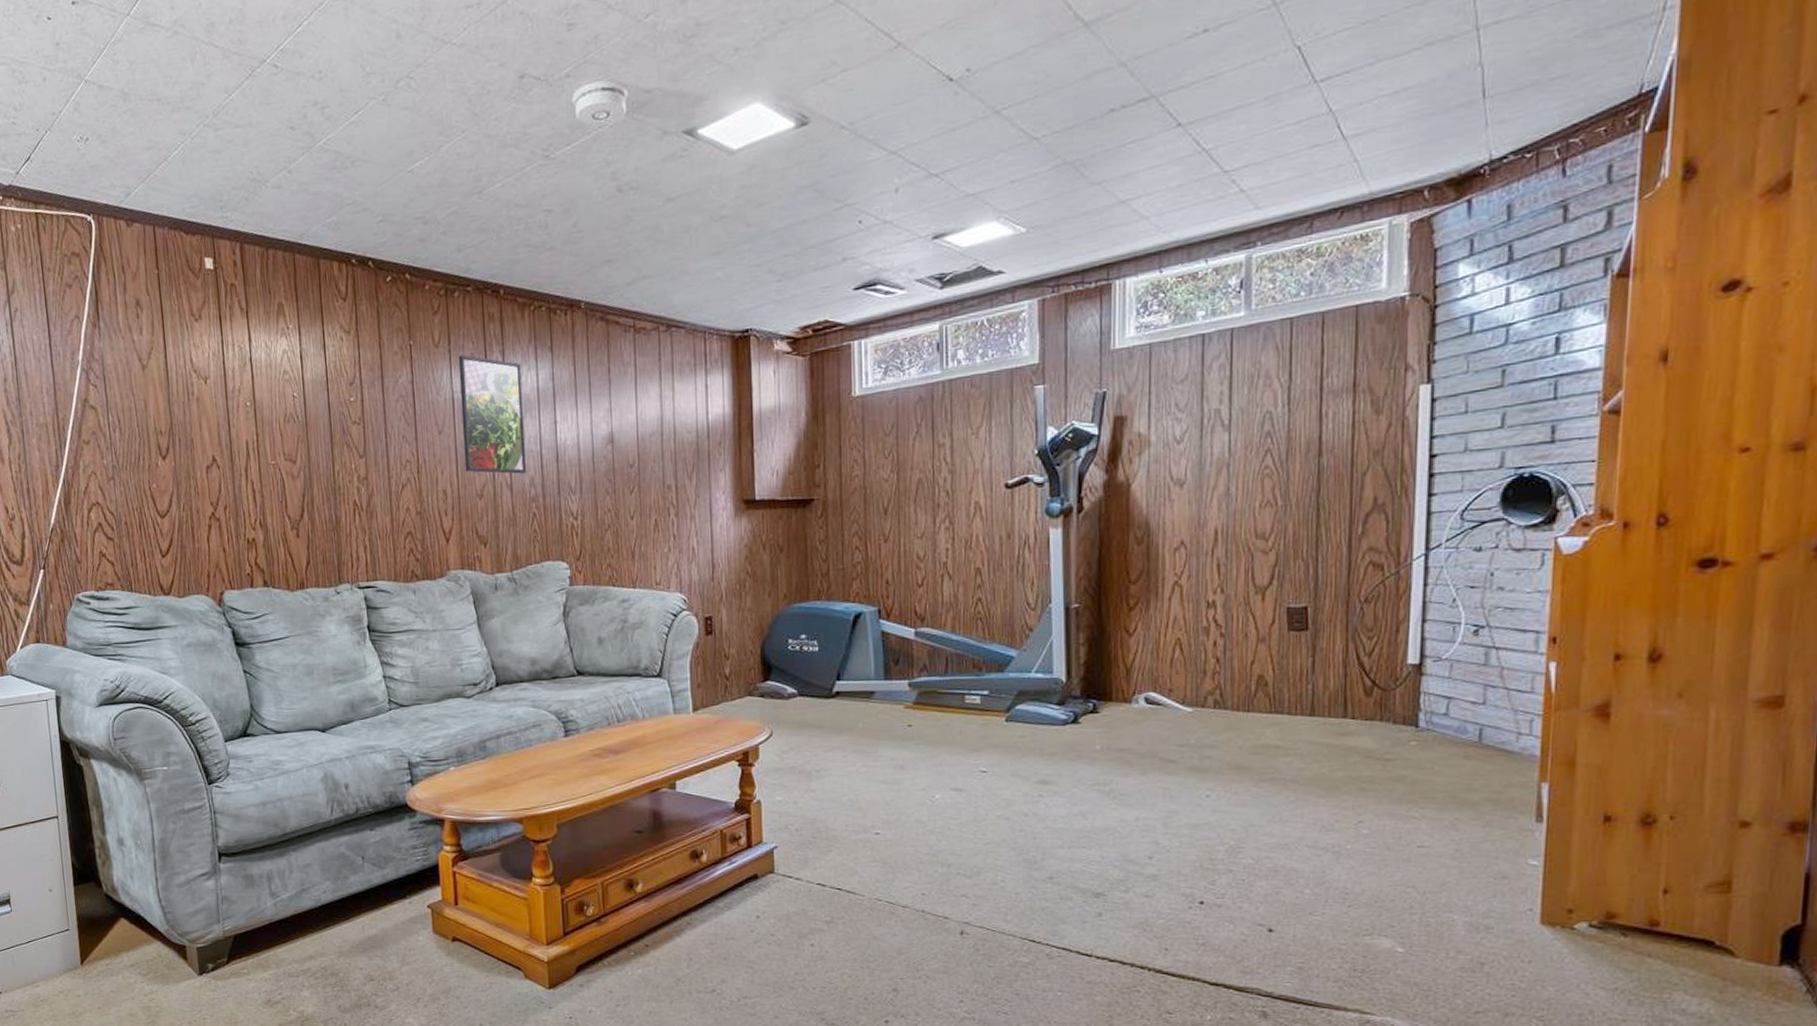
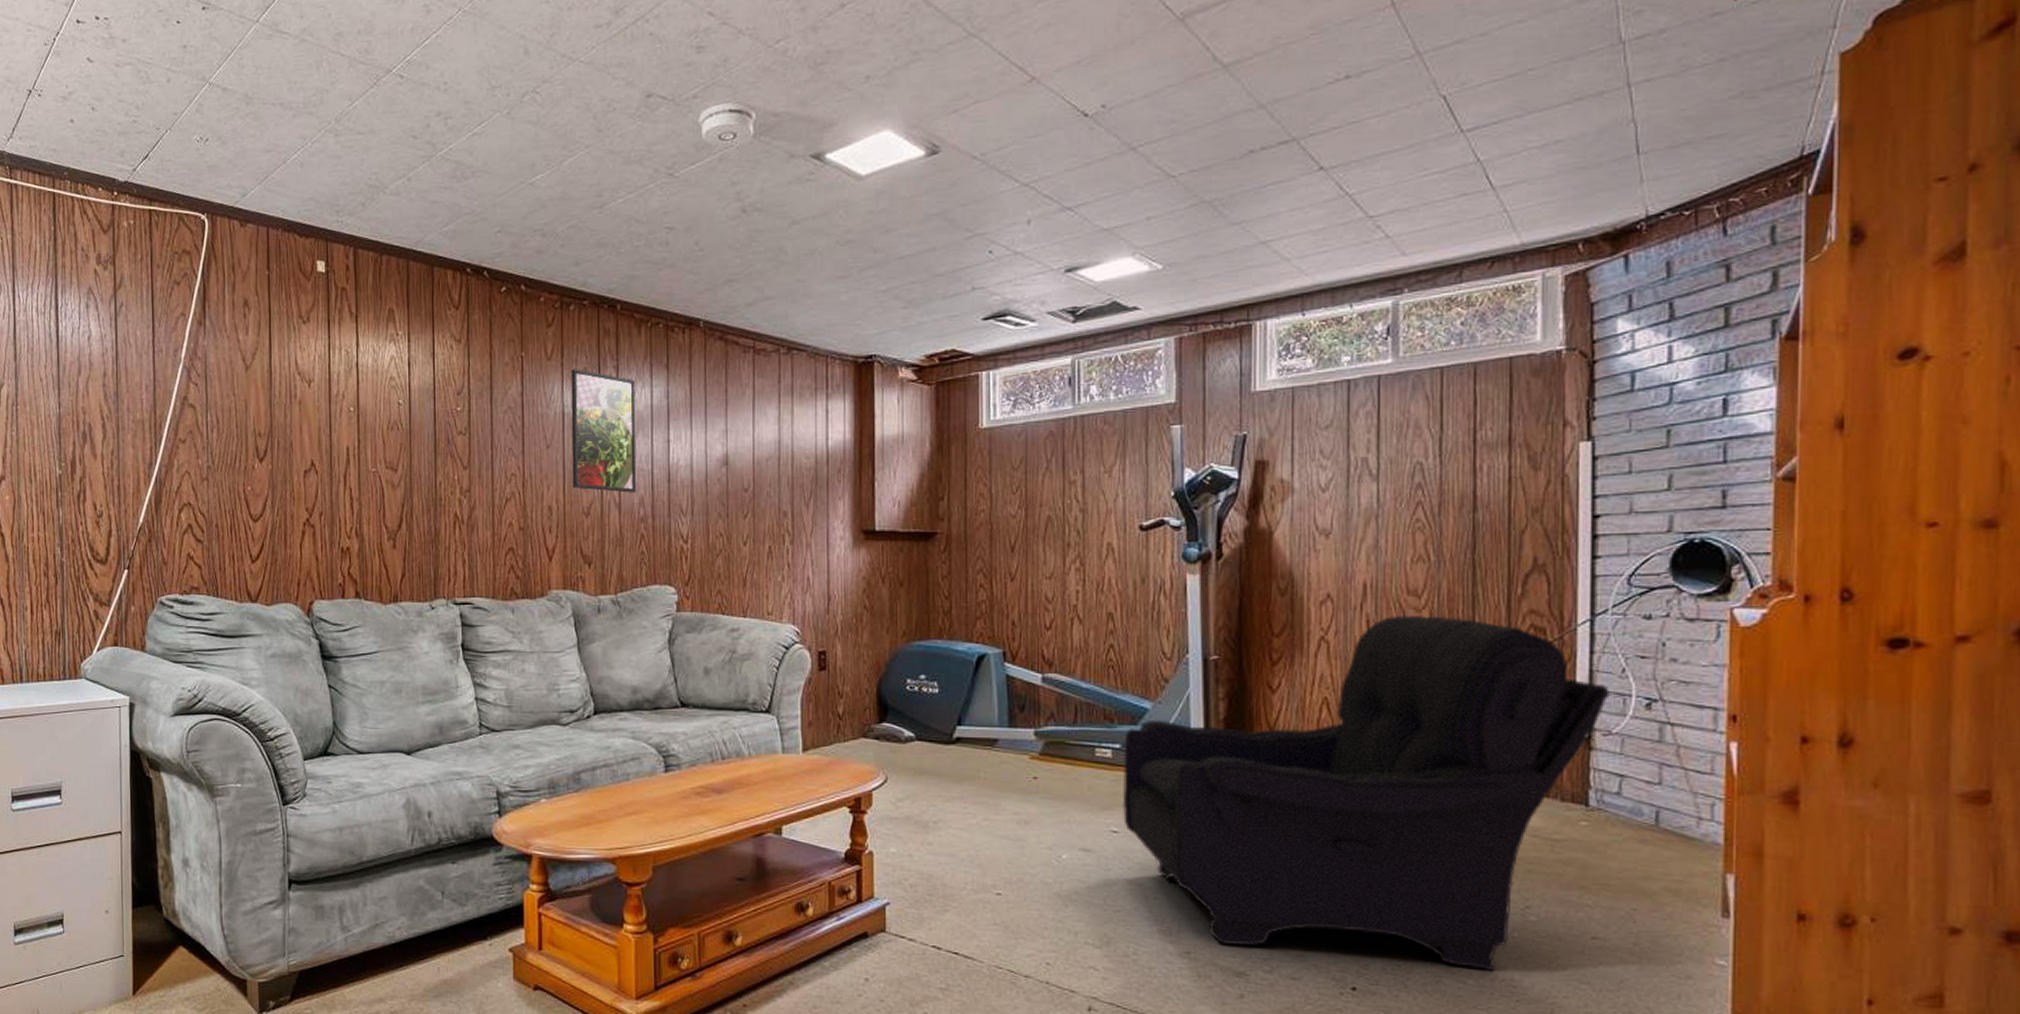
armchair: none [990,557,1441,881] -> present [1122,616,1610,972]

